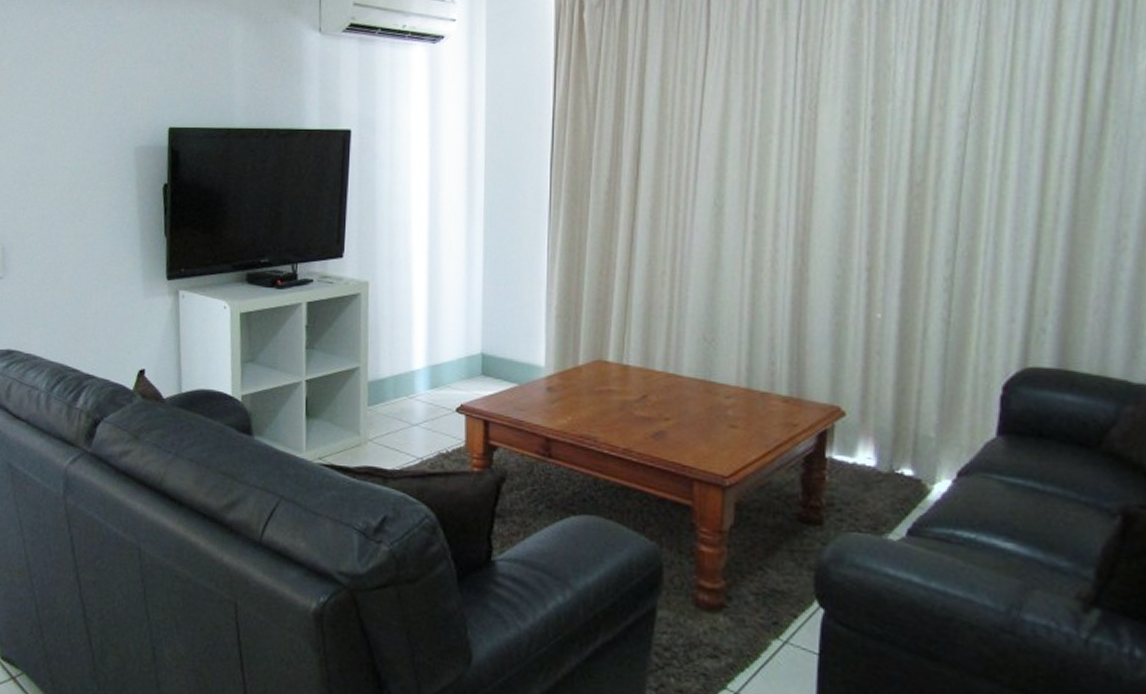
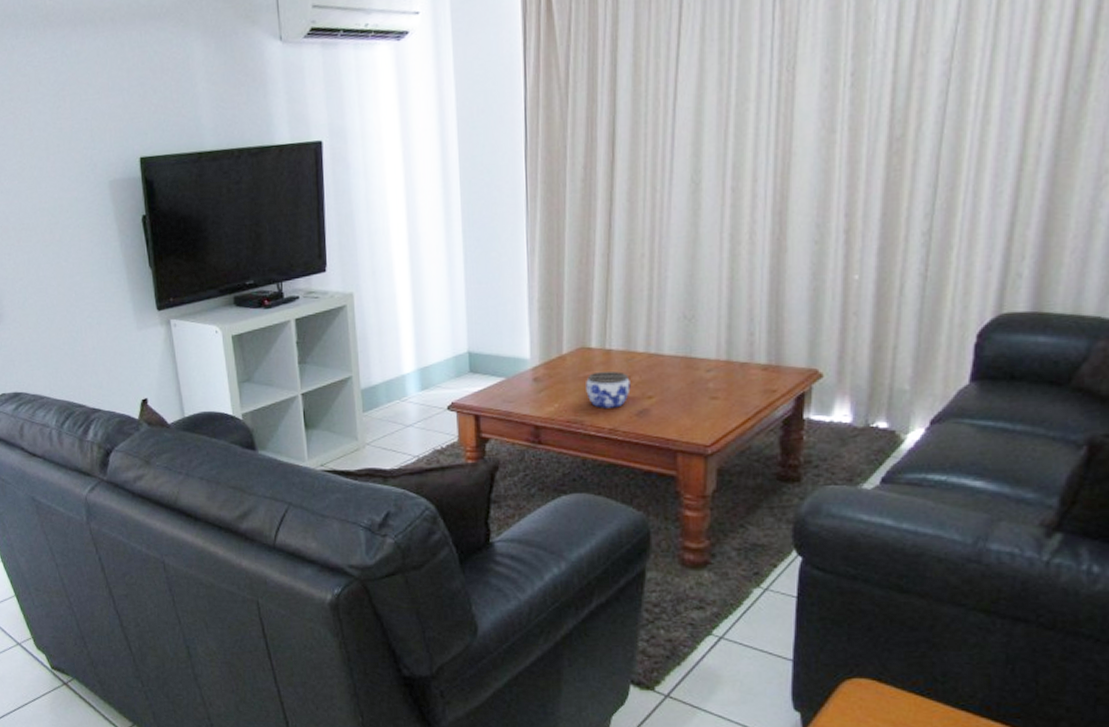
jar: none [601,387,647,427] -> present [586,370,631,408]

